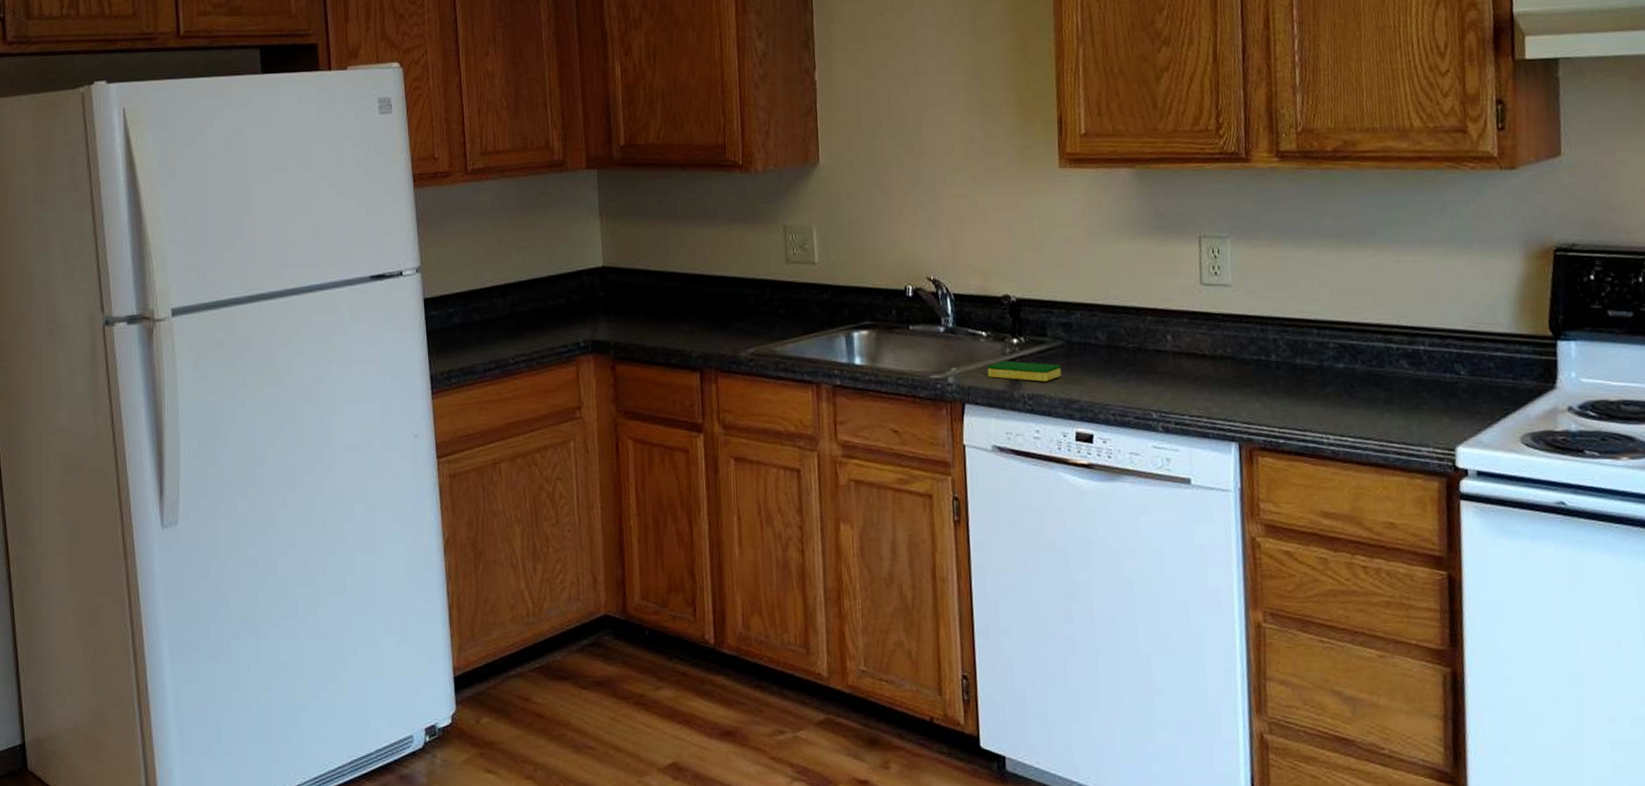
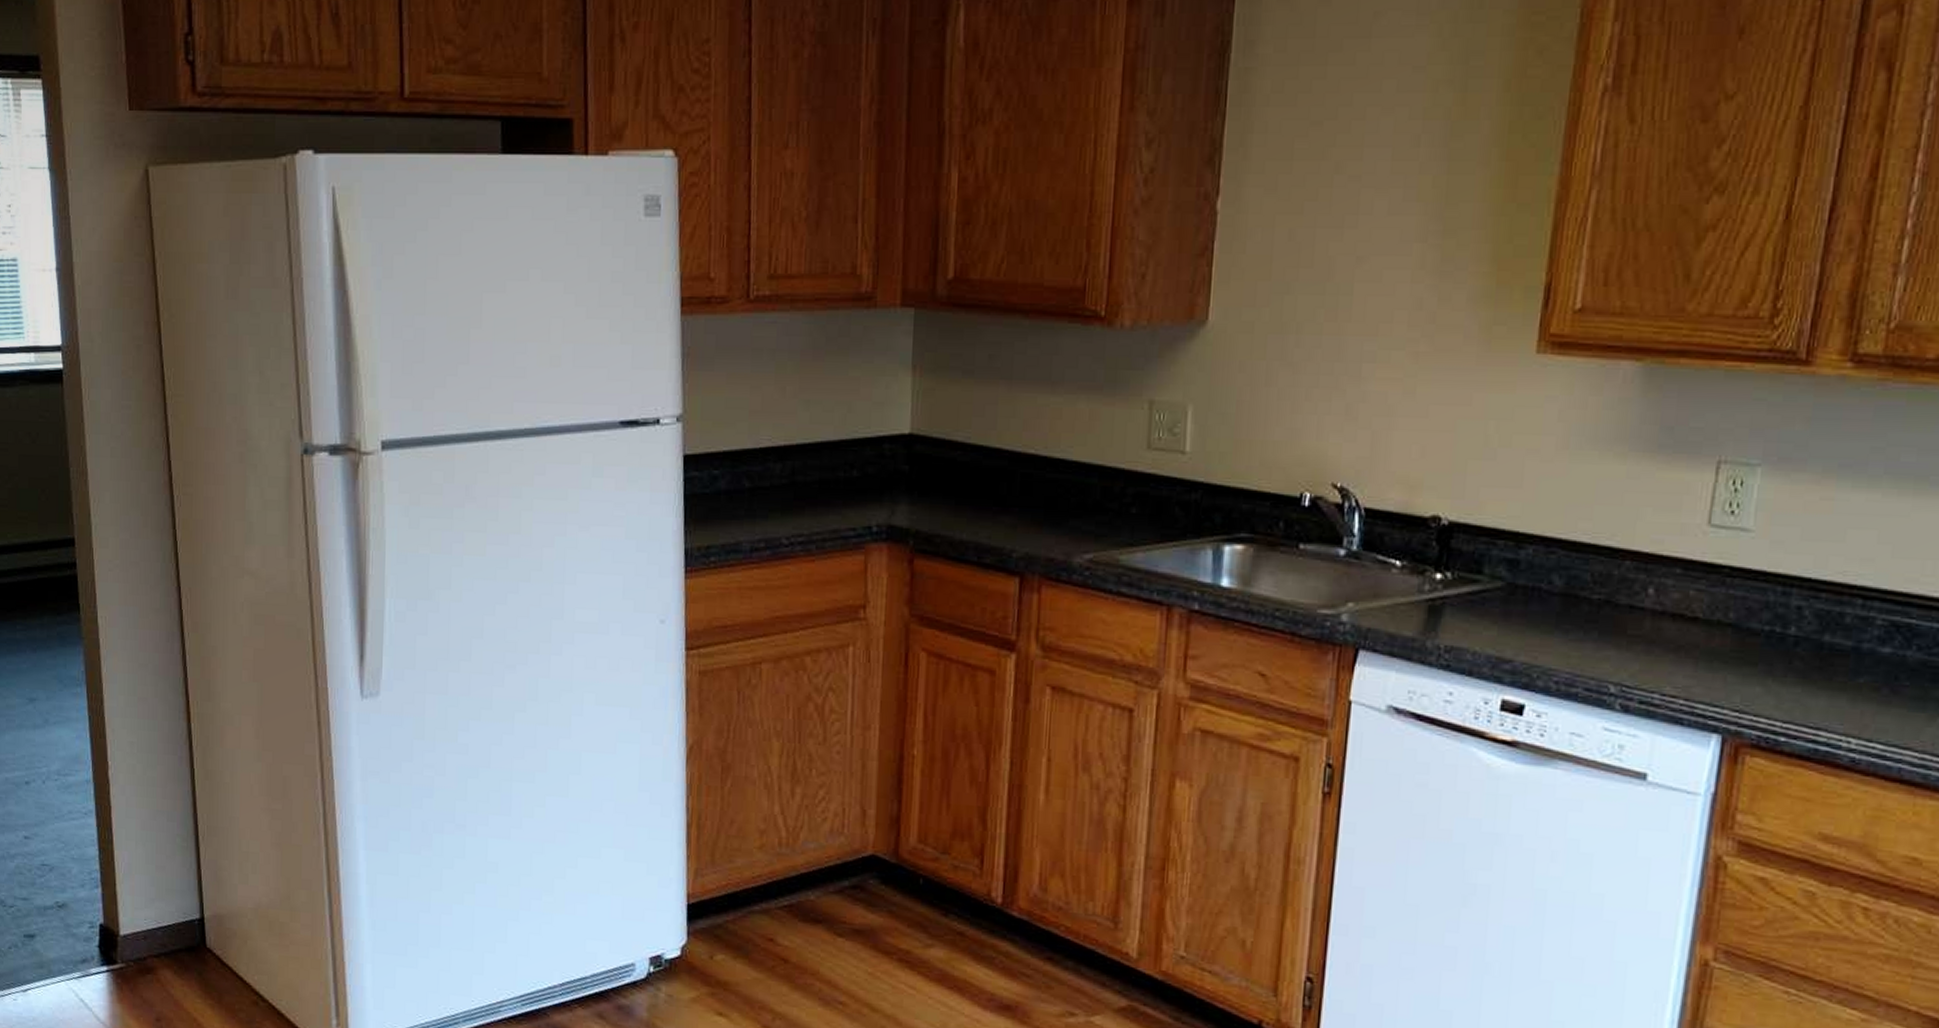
dish sponge: present [987,360,1061,382] -> none [1394,599,1495,632]

